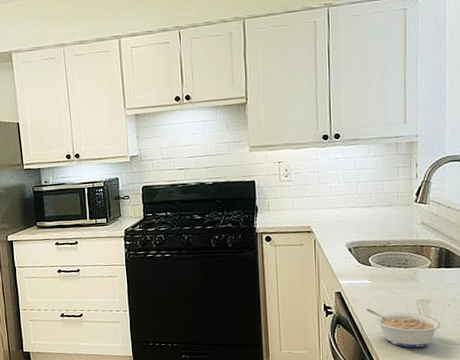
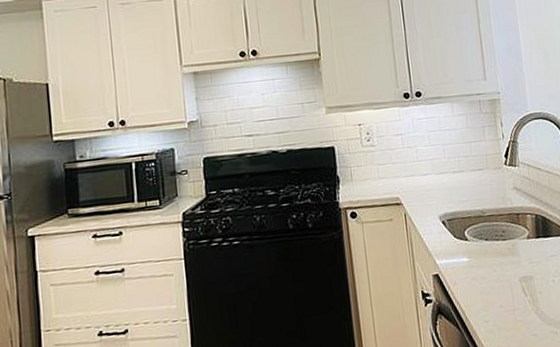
legume: present [367,308,442,348] -> none [468,291,549,337]

